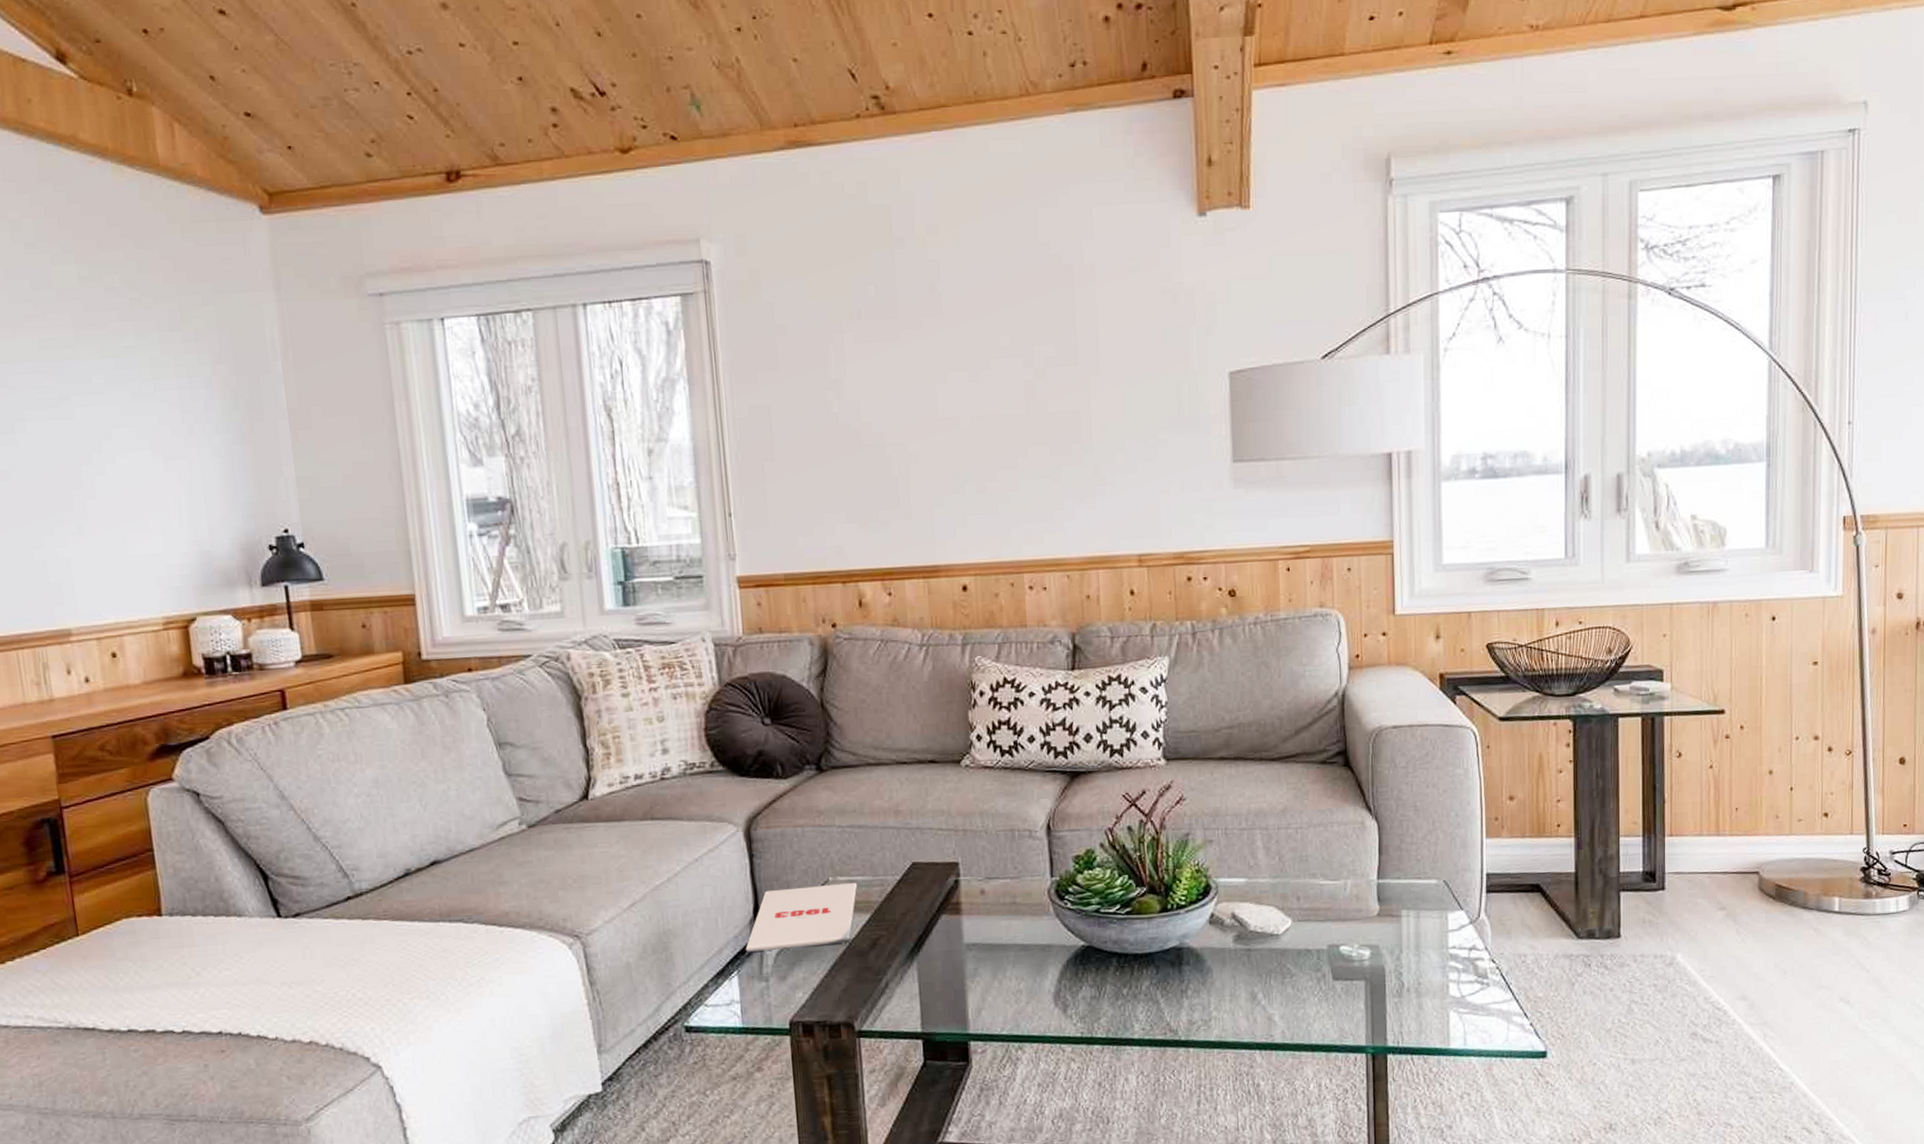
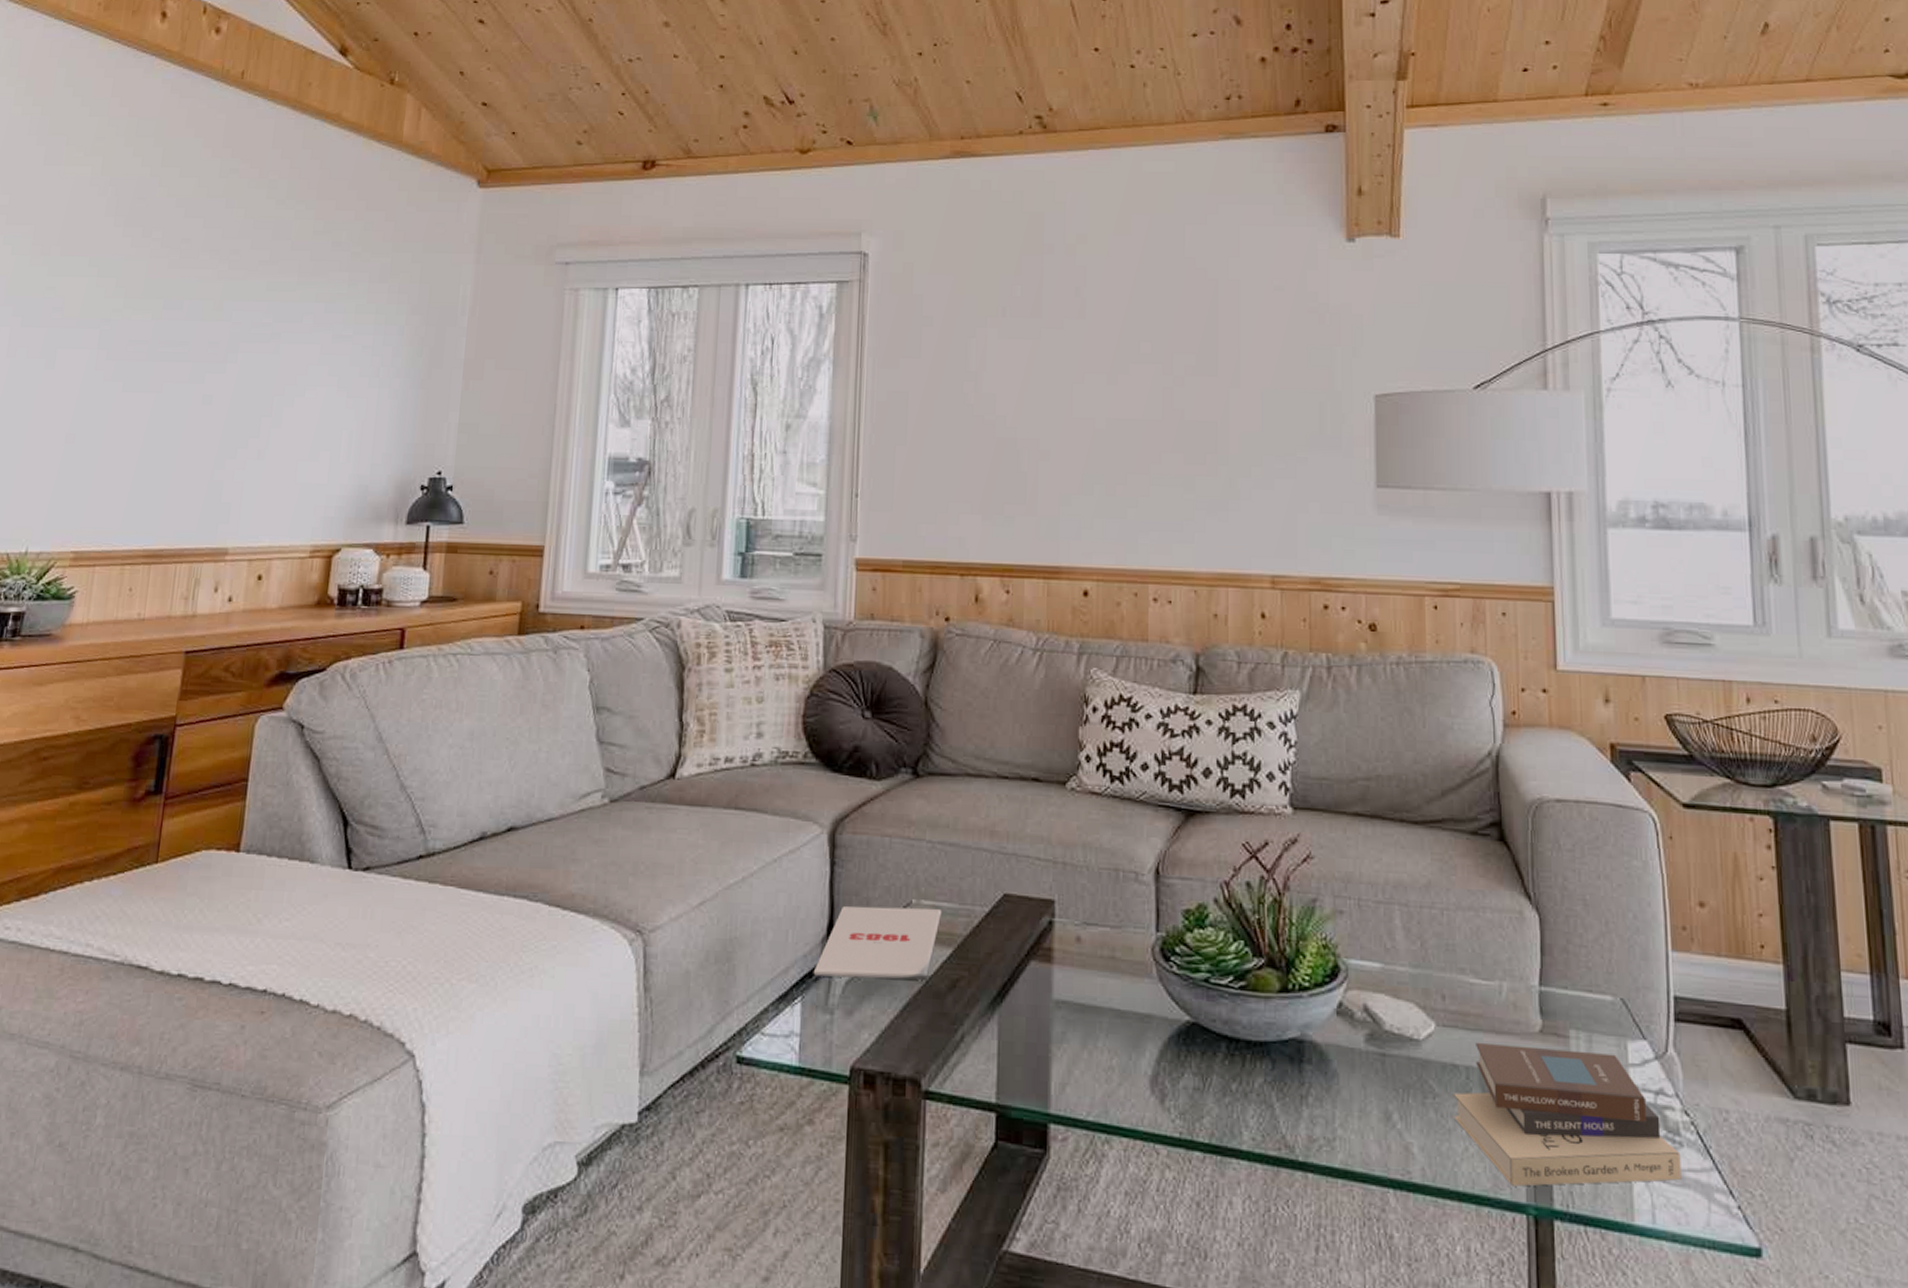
books: none [1307,924,1488,1034] -> present [1454,1042,1682,1187]

